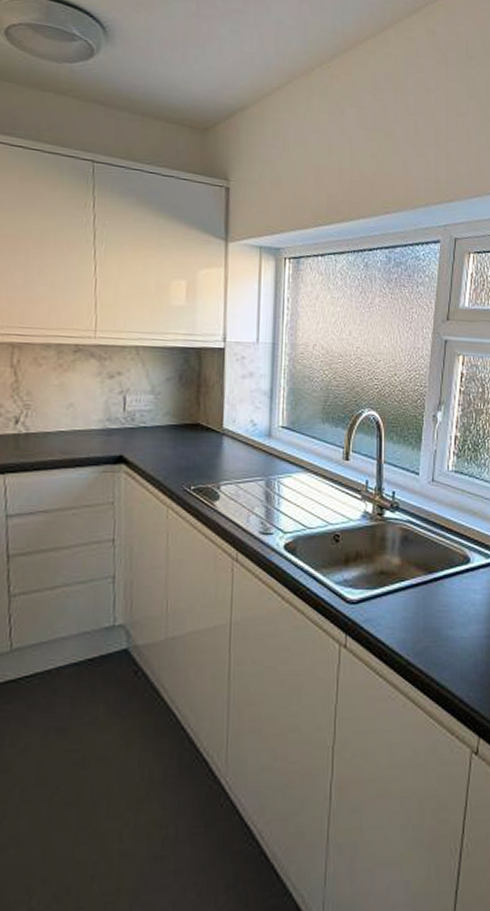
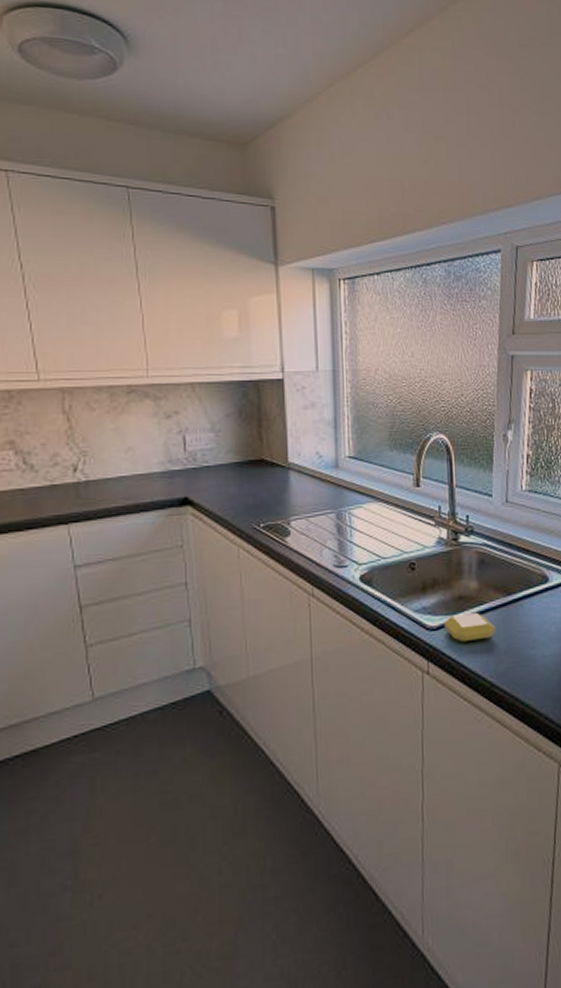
soap bar: none [364,588,415,618] -> present [444,612,495,643]

